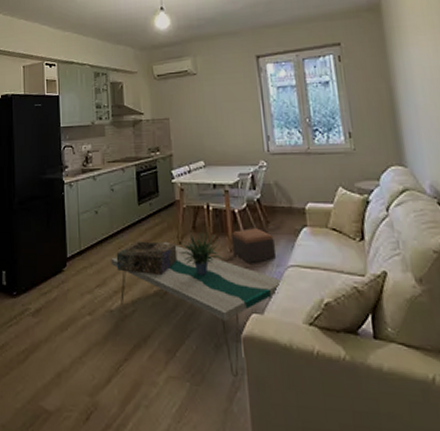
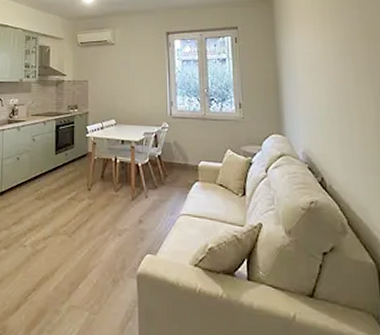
coffee table: present [111,241,282,378] -> none [28,187,174,310]
decorative box: present [116,241,178,276] -> none [32,186,86,217]
potted plant: present [179,227,225,276] -> none [87,176,127,219]
footstool: present [232,228,277,264] -> none [134,180,171,211]

